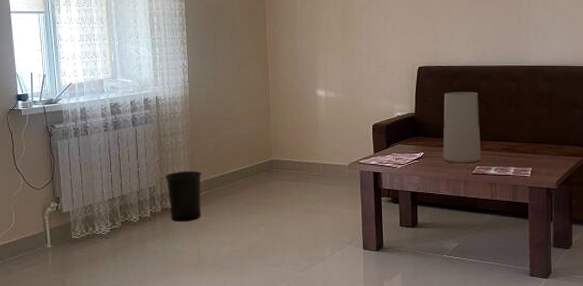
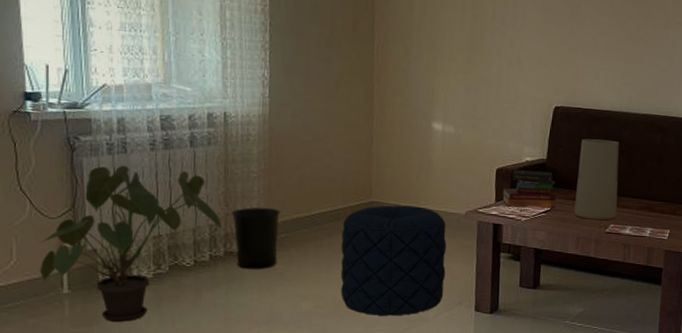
house plant: none [30,144,160,269] -> present [39,165,224,322]
pouf: none [250,161,336,256] -> present [340,205,447,316]
books: none [379,123,426,157] -> present [502,170,557,208]

